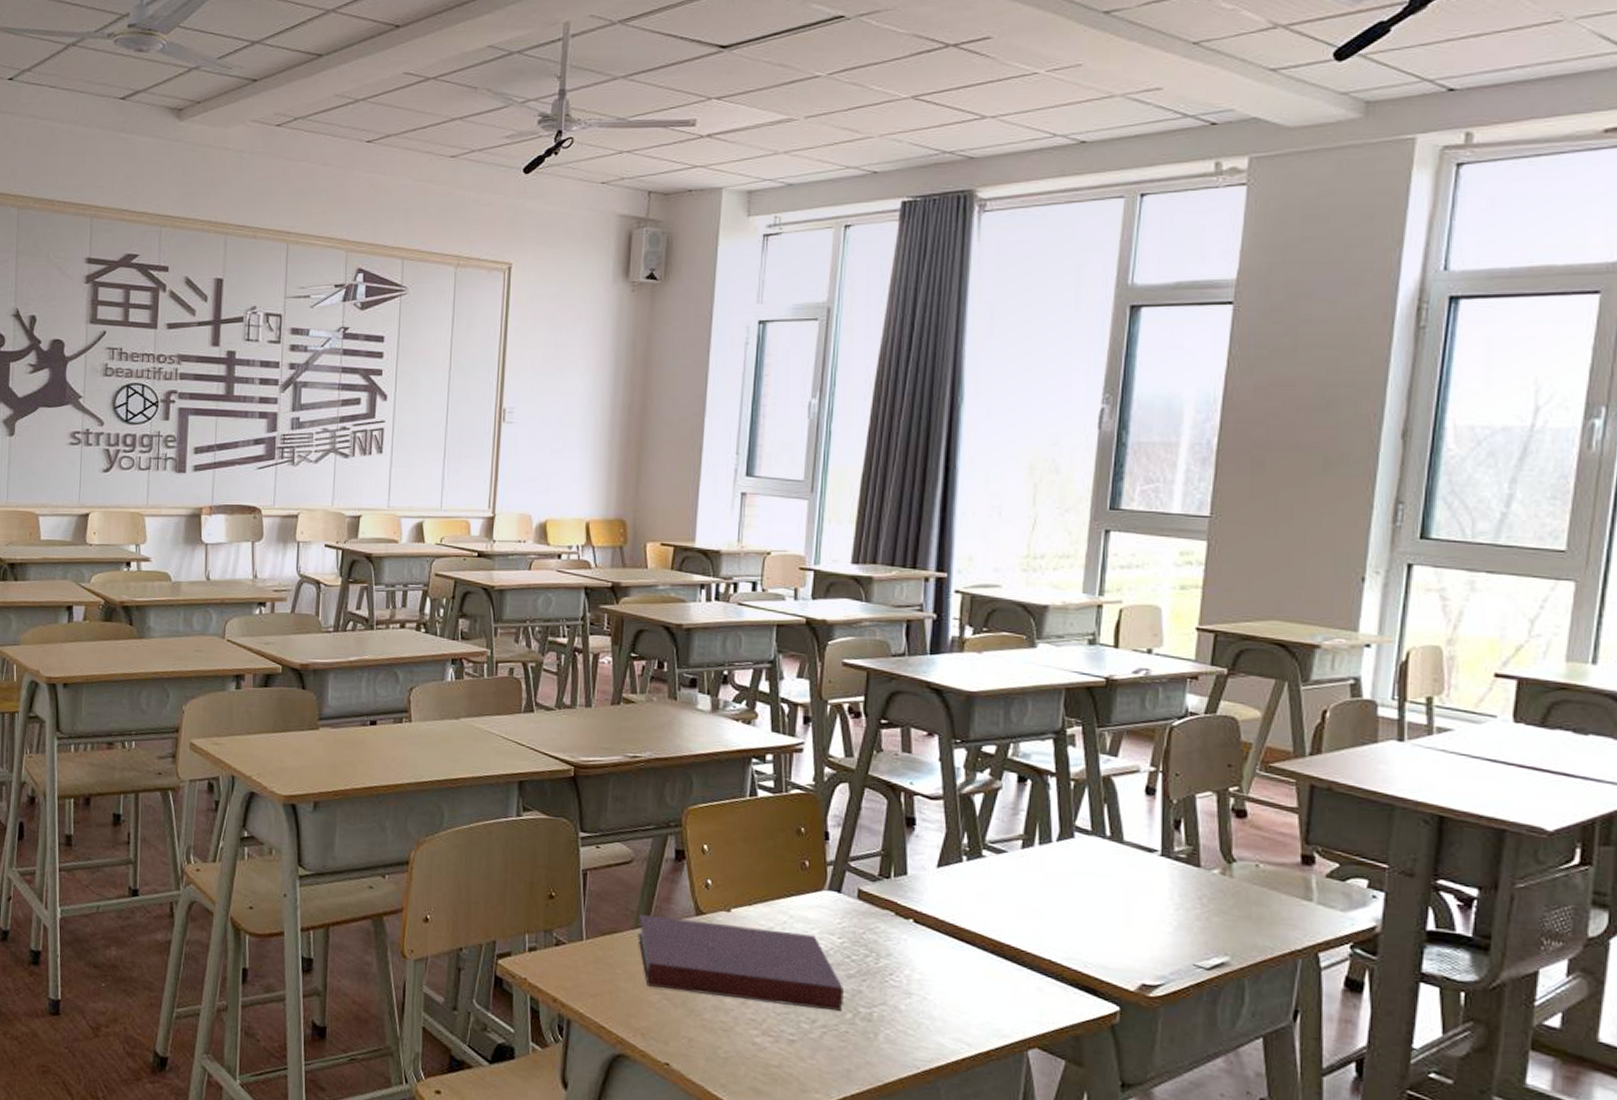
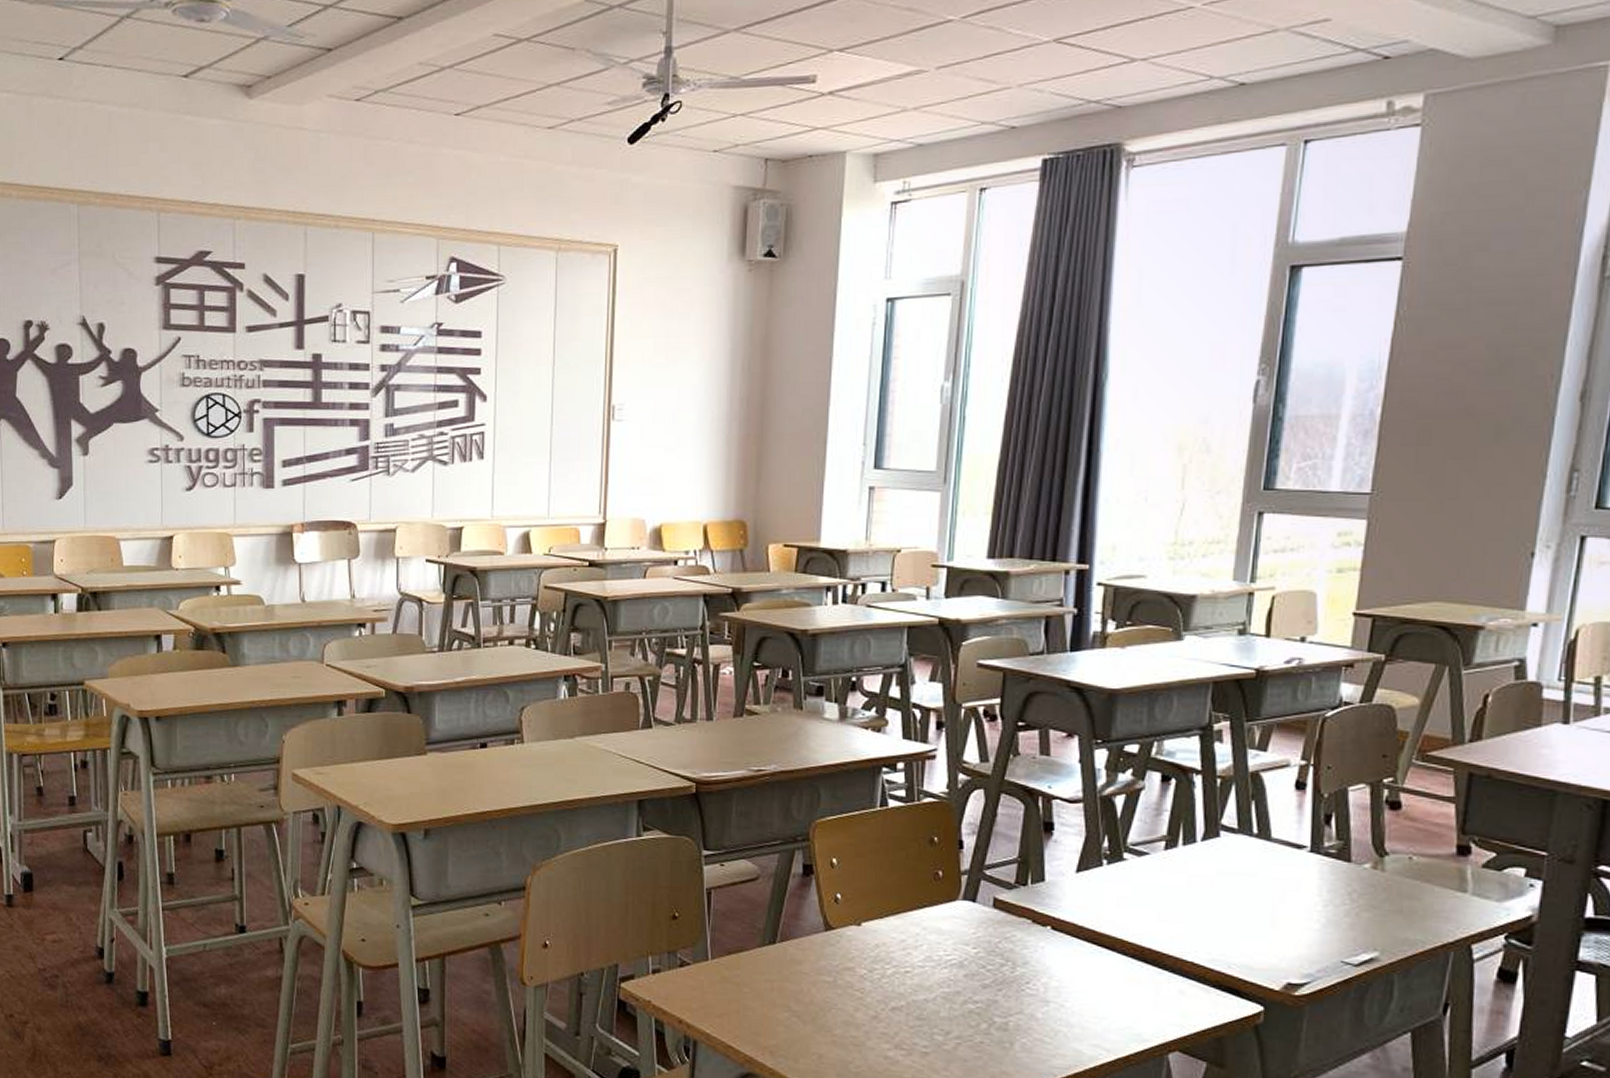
notebook: present [638,915,844,1011] -> none [765,932,979,1021]

